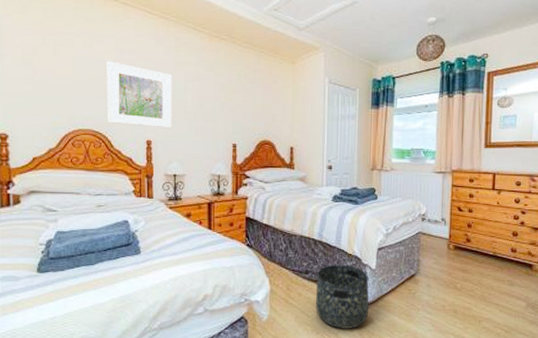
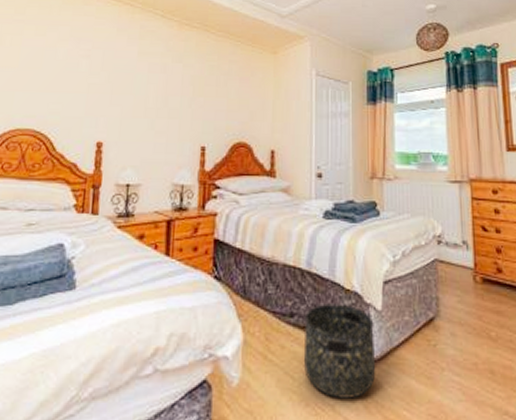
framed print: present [106,61,172,129] -> none [51,51,133,128]

